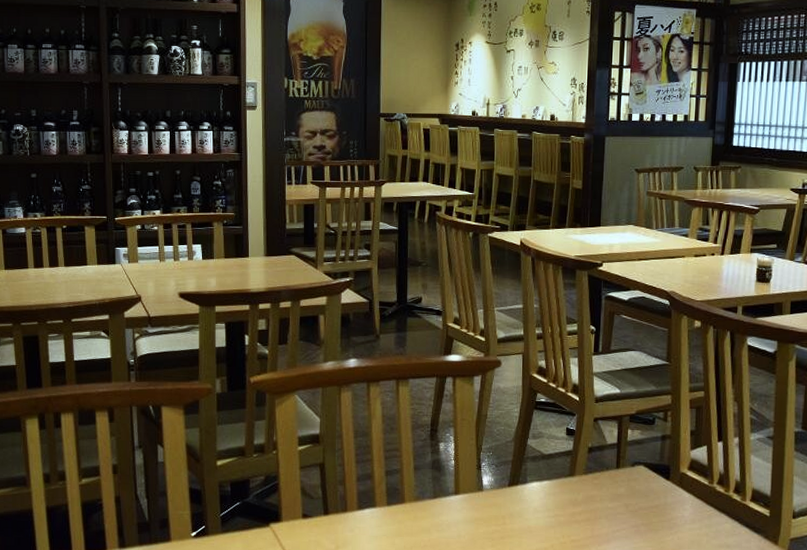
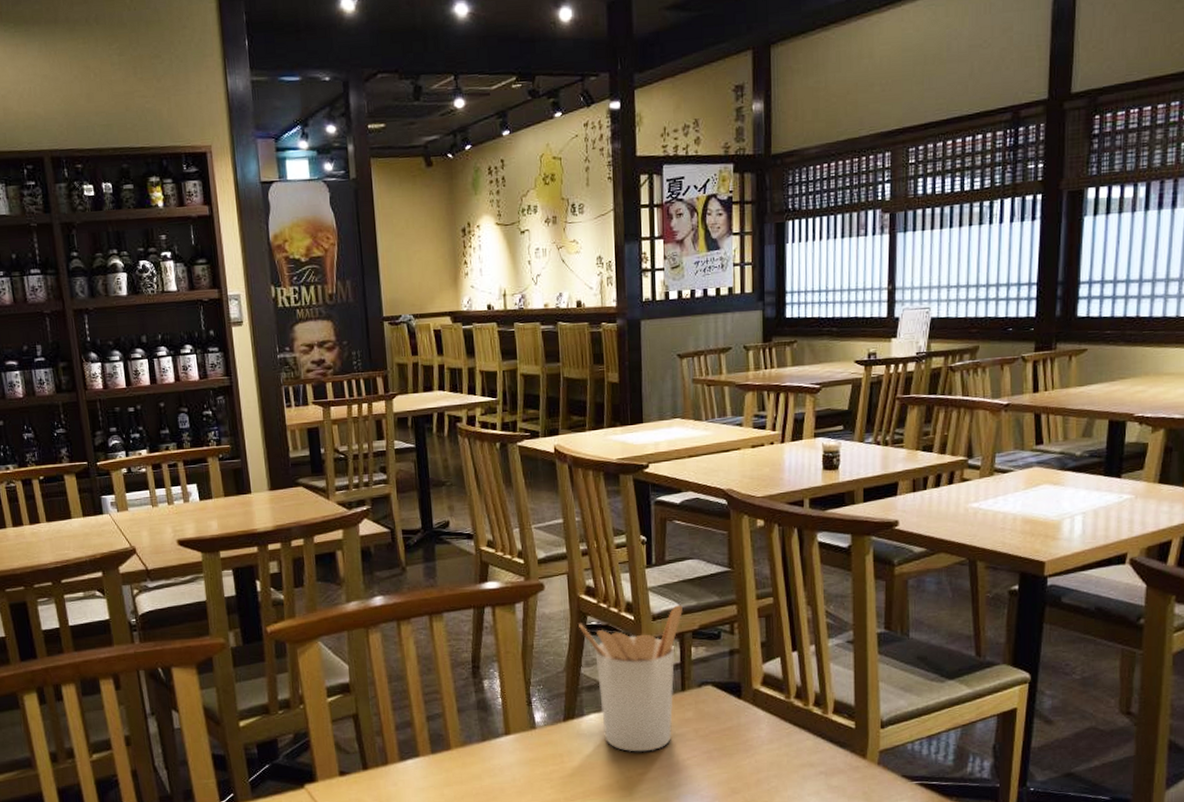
utensil holder: none [529,391,624,521] -> present [579,605,684,752]

